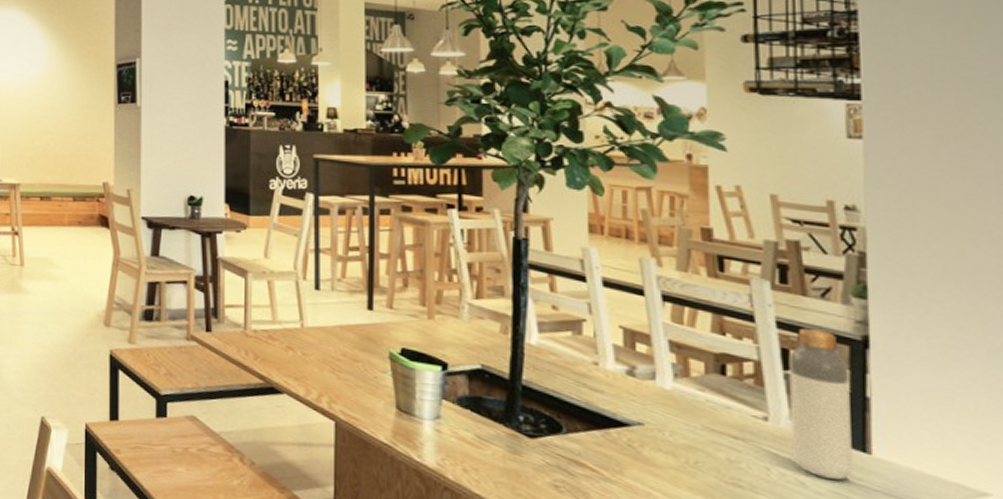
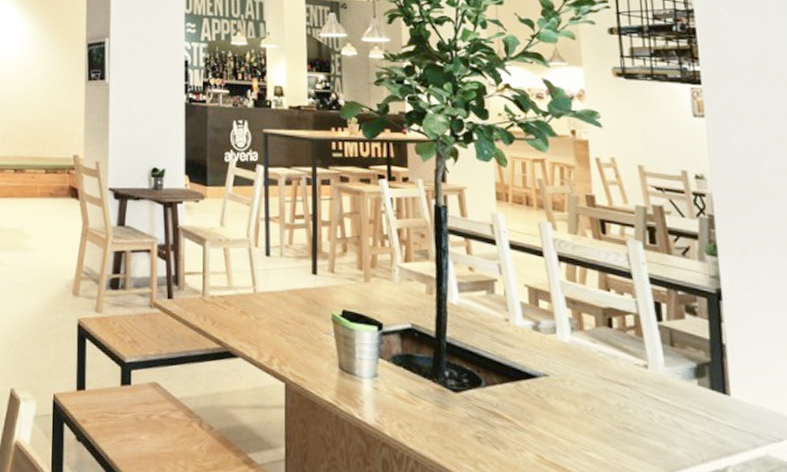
bottle: present [788,327,853,480] -> none [660,283,717,420]

